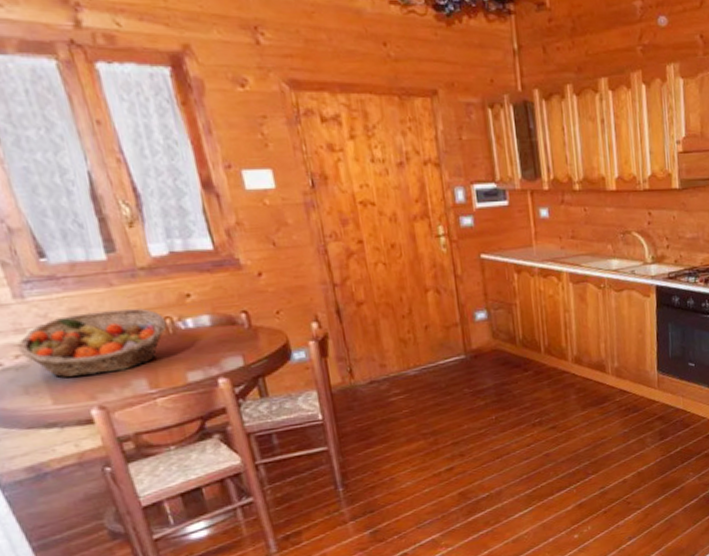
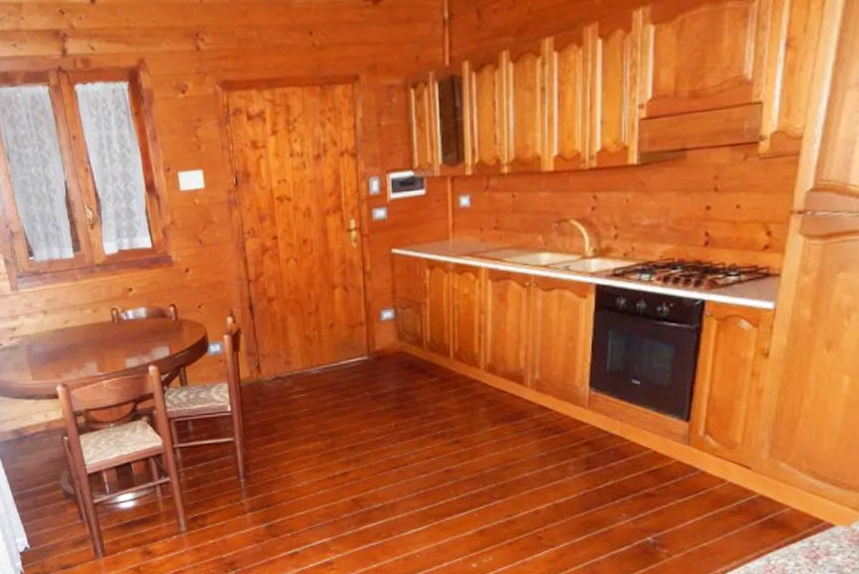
fruit basket: present [18,308,168,378] -> none [12,300,114,358]

